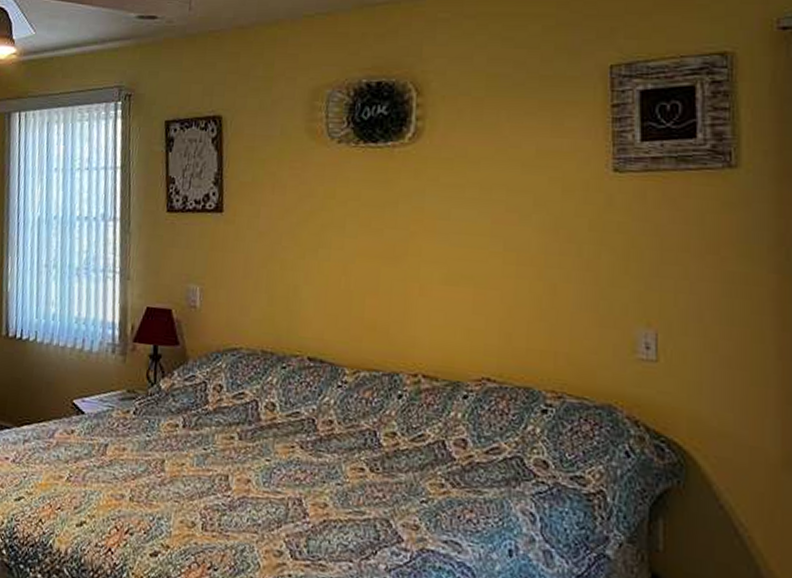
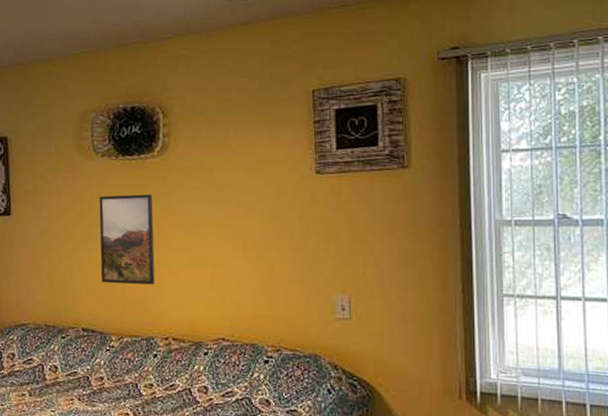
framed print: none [333,191,402,306] -> present [98,194,155,285]

